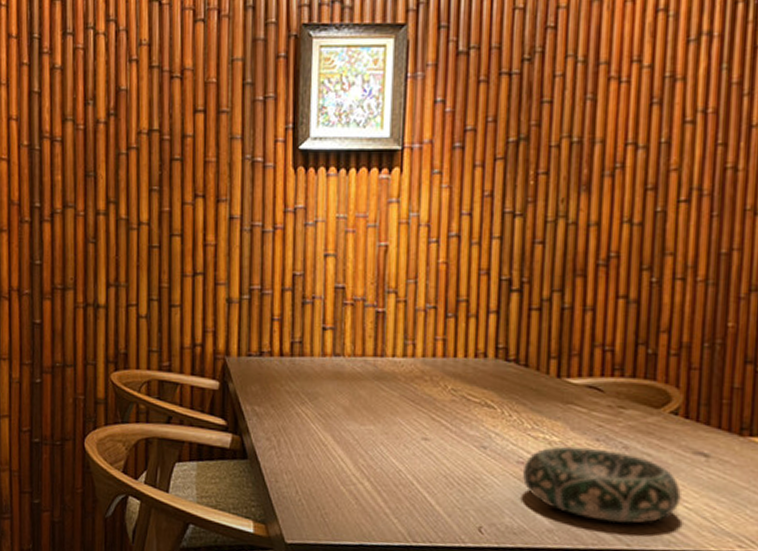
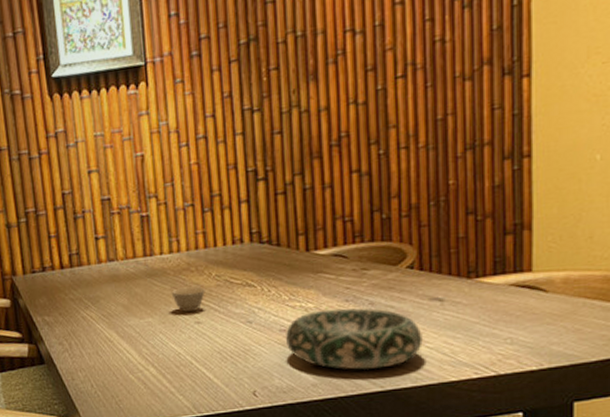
teacup: none [399,397,438,425] -> present [171,286,205,312]

